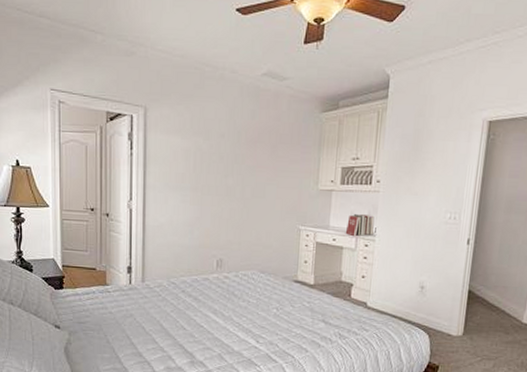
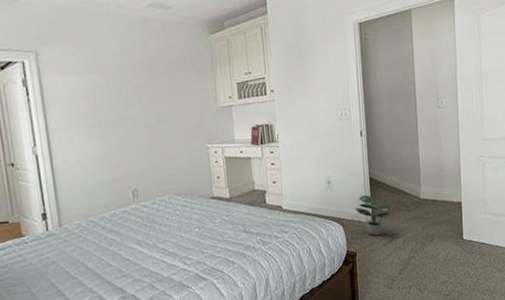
potted plant: none [446,307,492,353] -> present [355,194,395,236]

